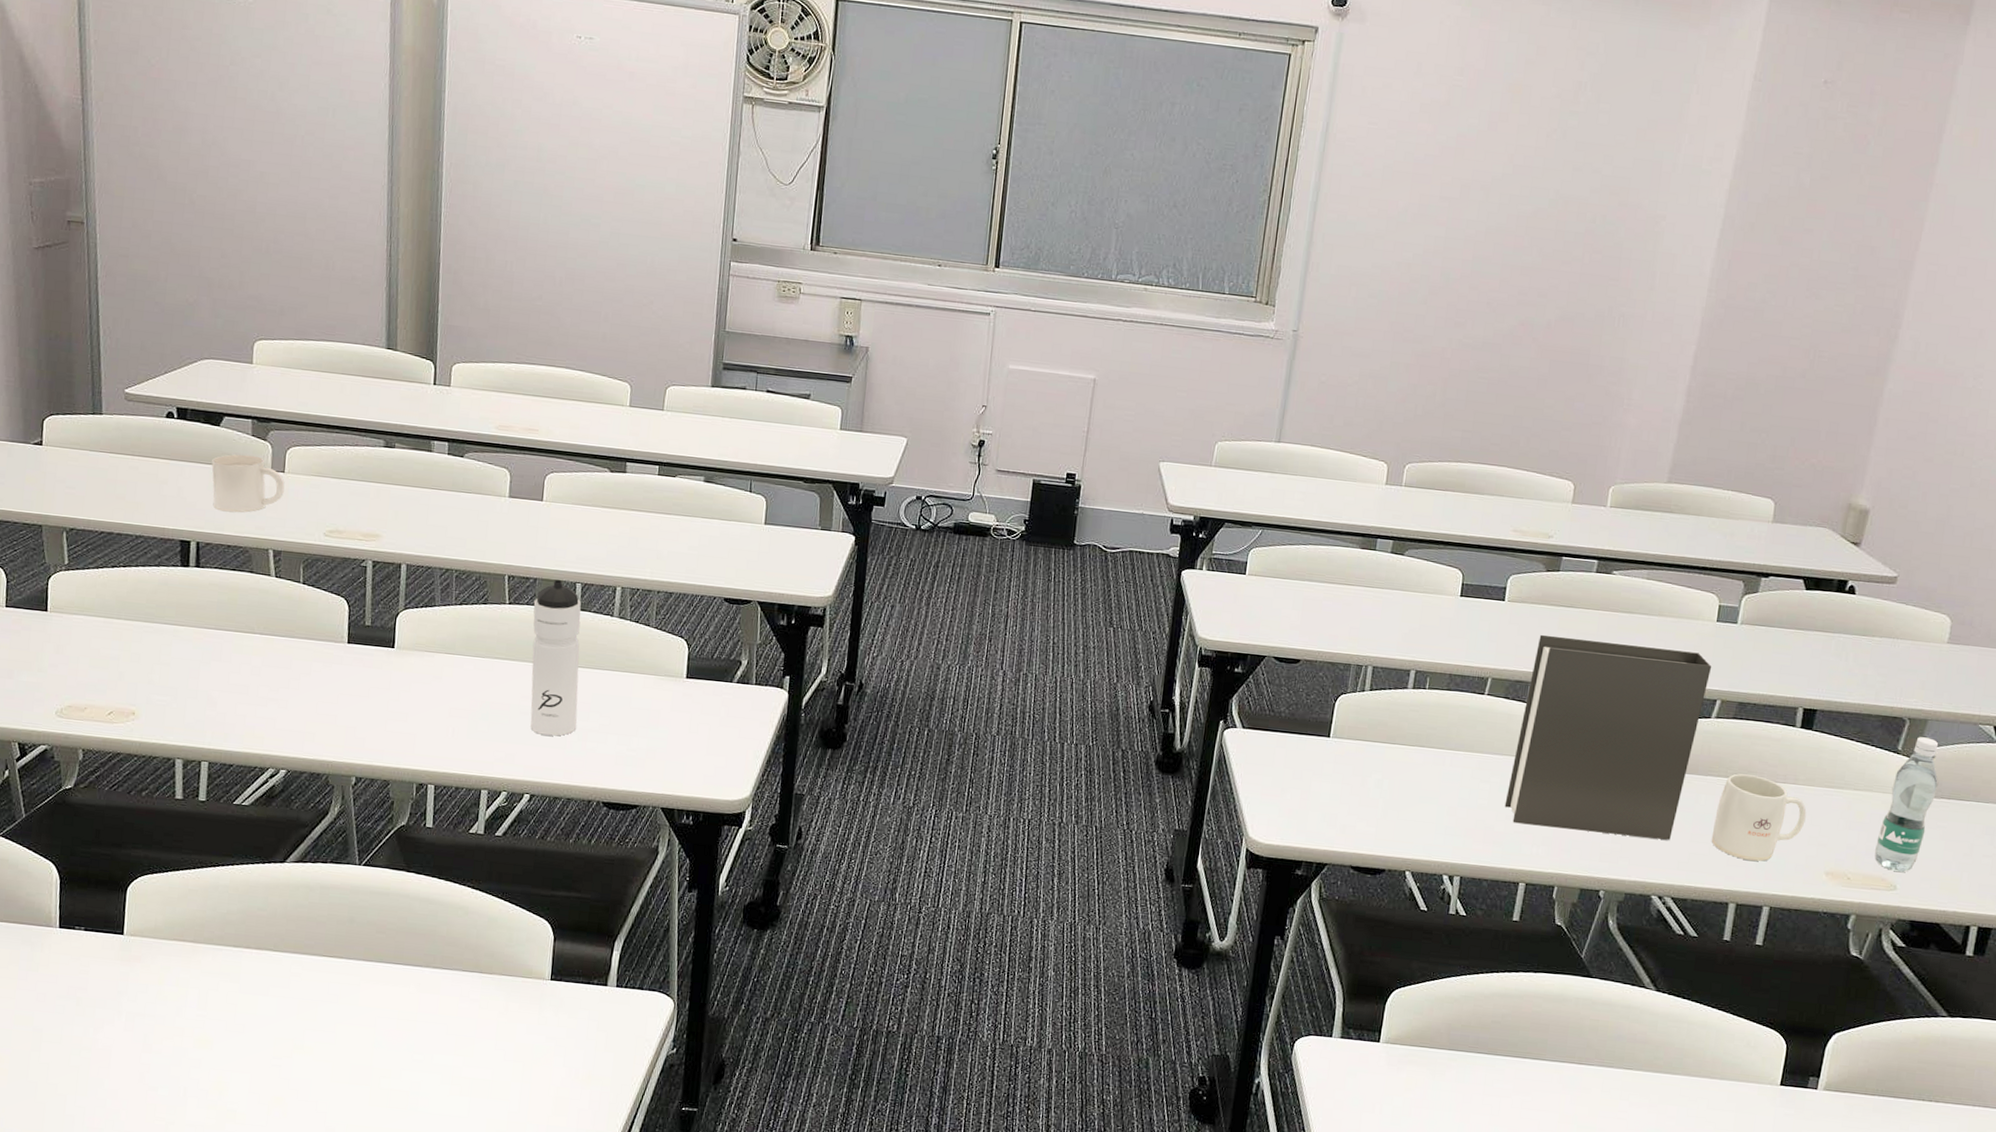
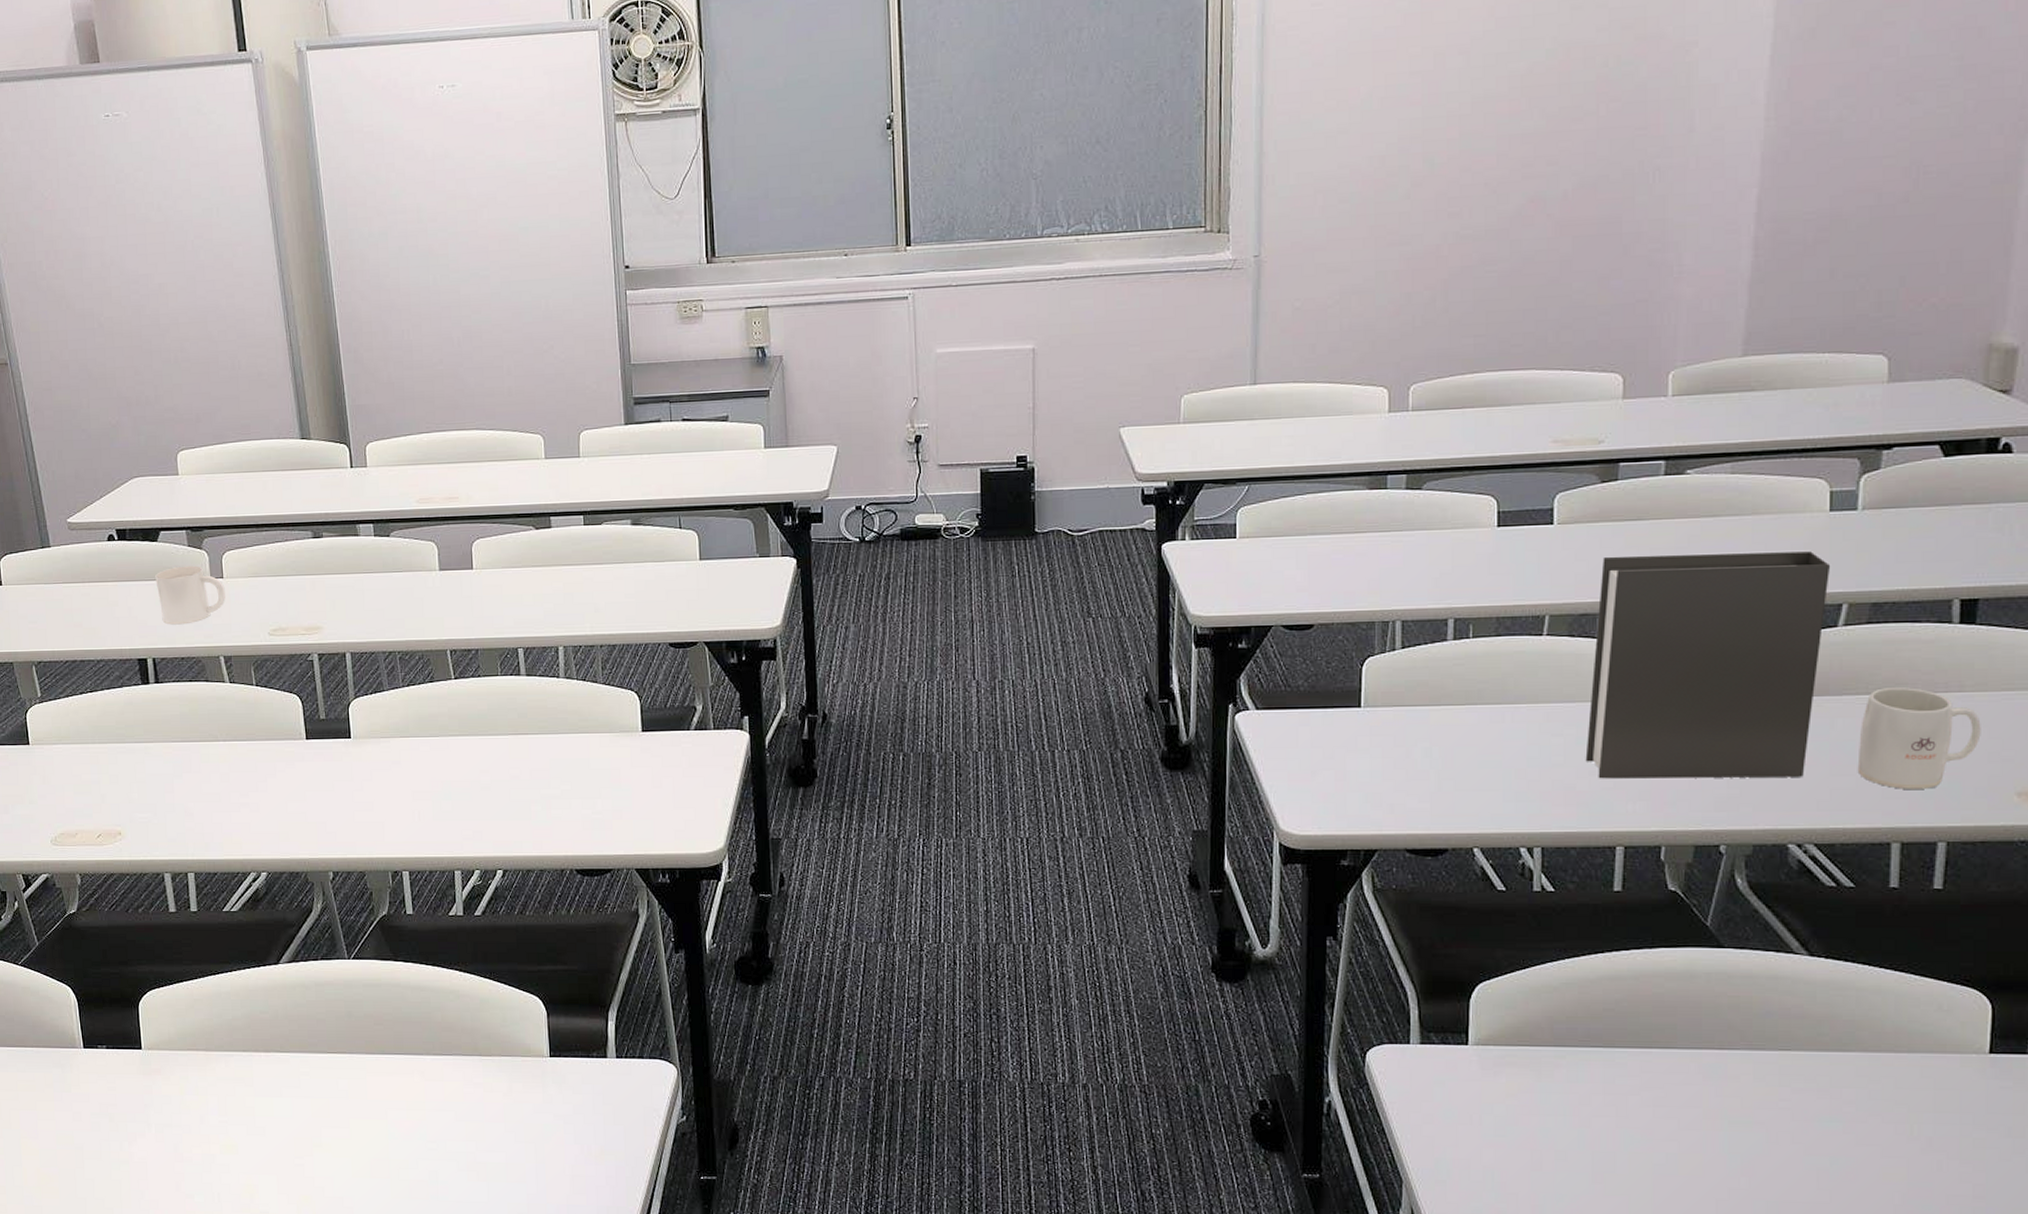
water bottle: present [530,580,581,736] -> none [478,648,539,808]

